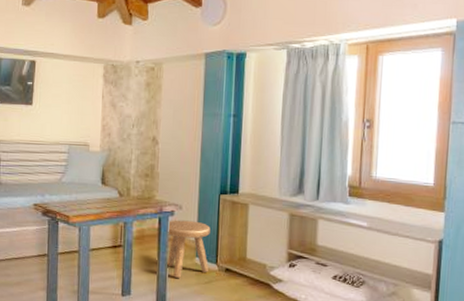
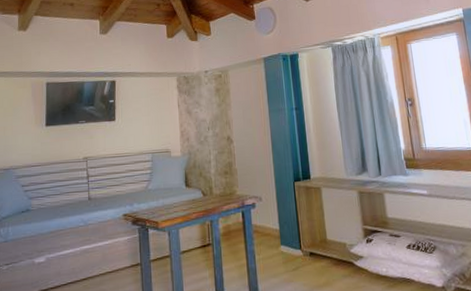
stool: present [167,220,211,278] -> none [251,210,294,269]

